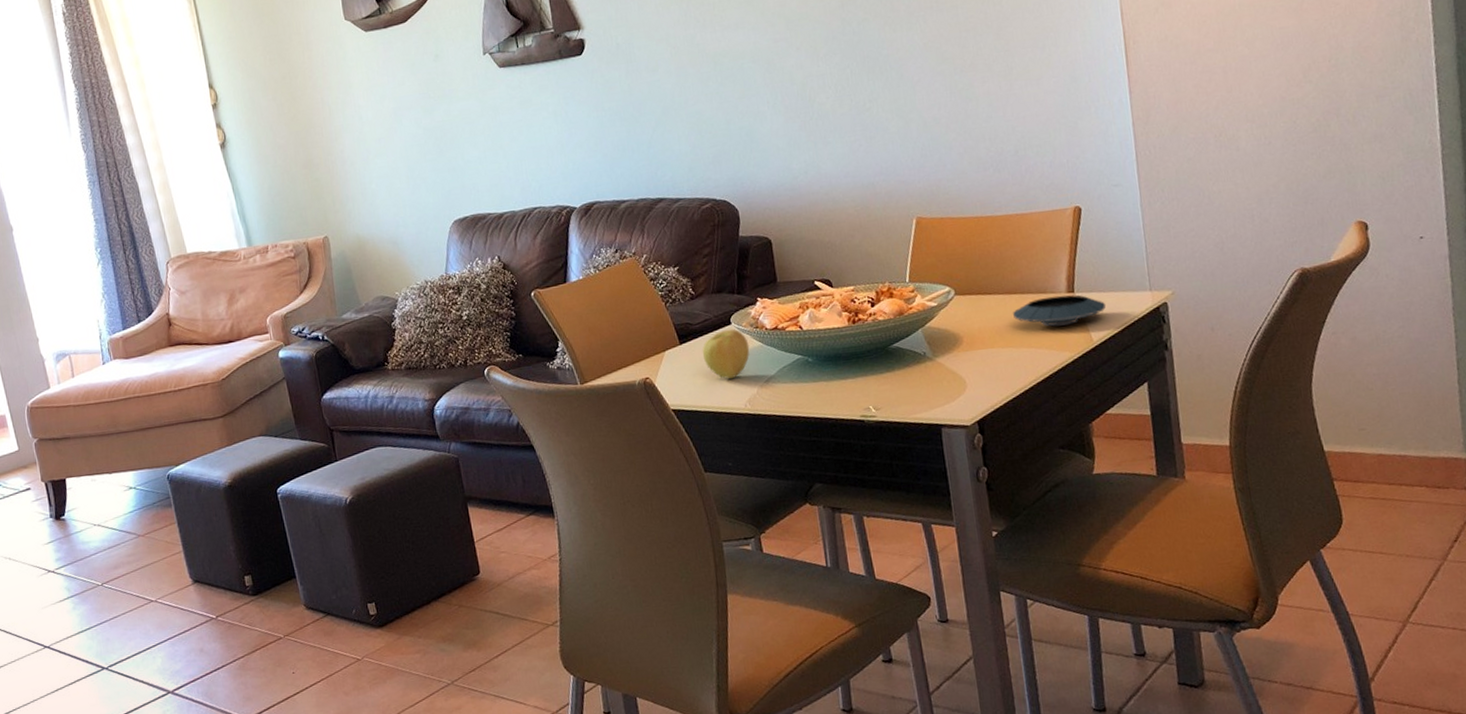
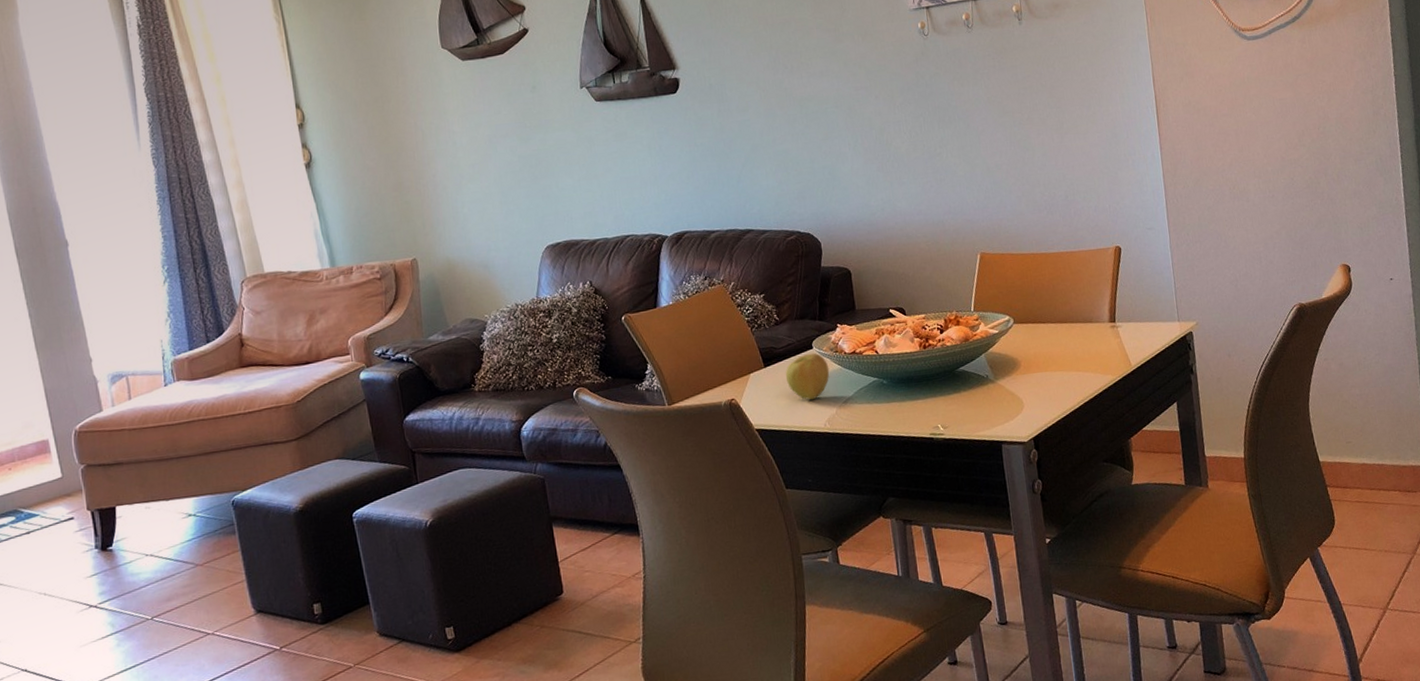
saucer: present [1013,294,1107,327] -> none [1064,324,1142,352]

